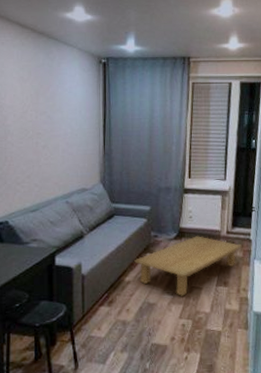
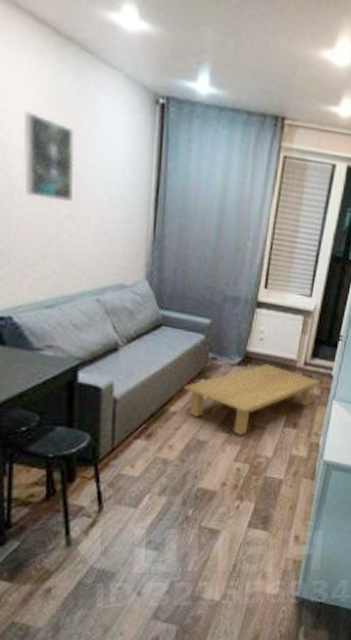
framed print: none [13,81,48,137] -> present [23,109,75,202]

